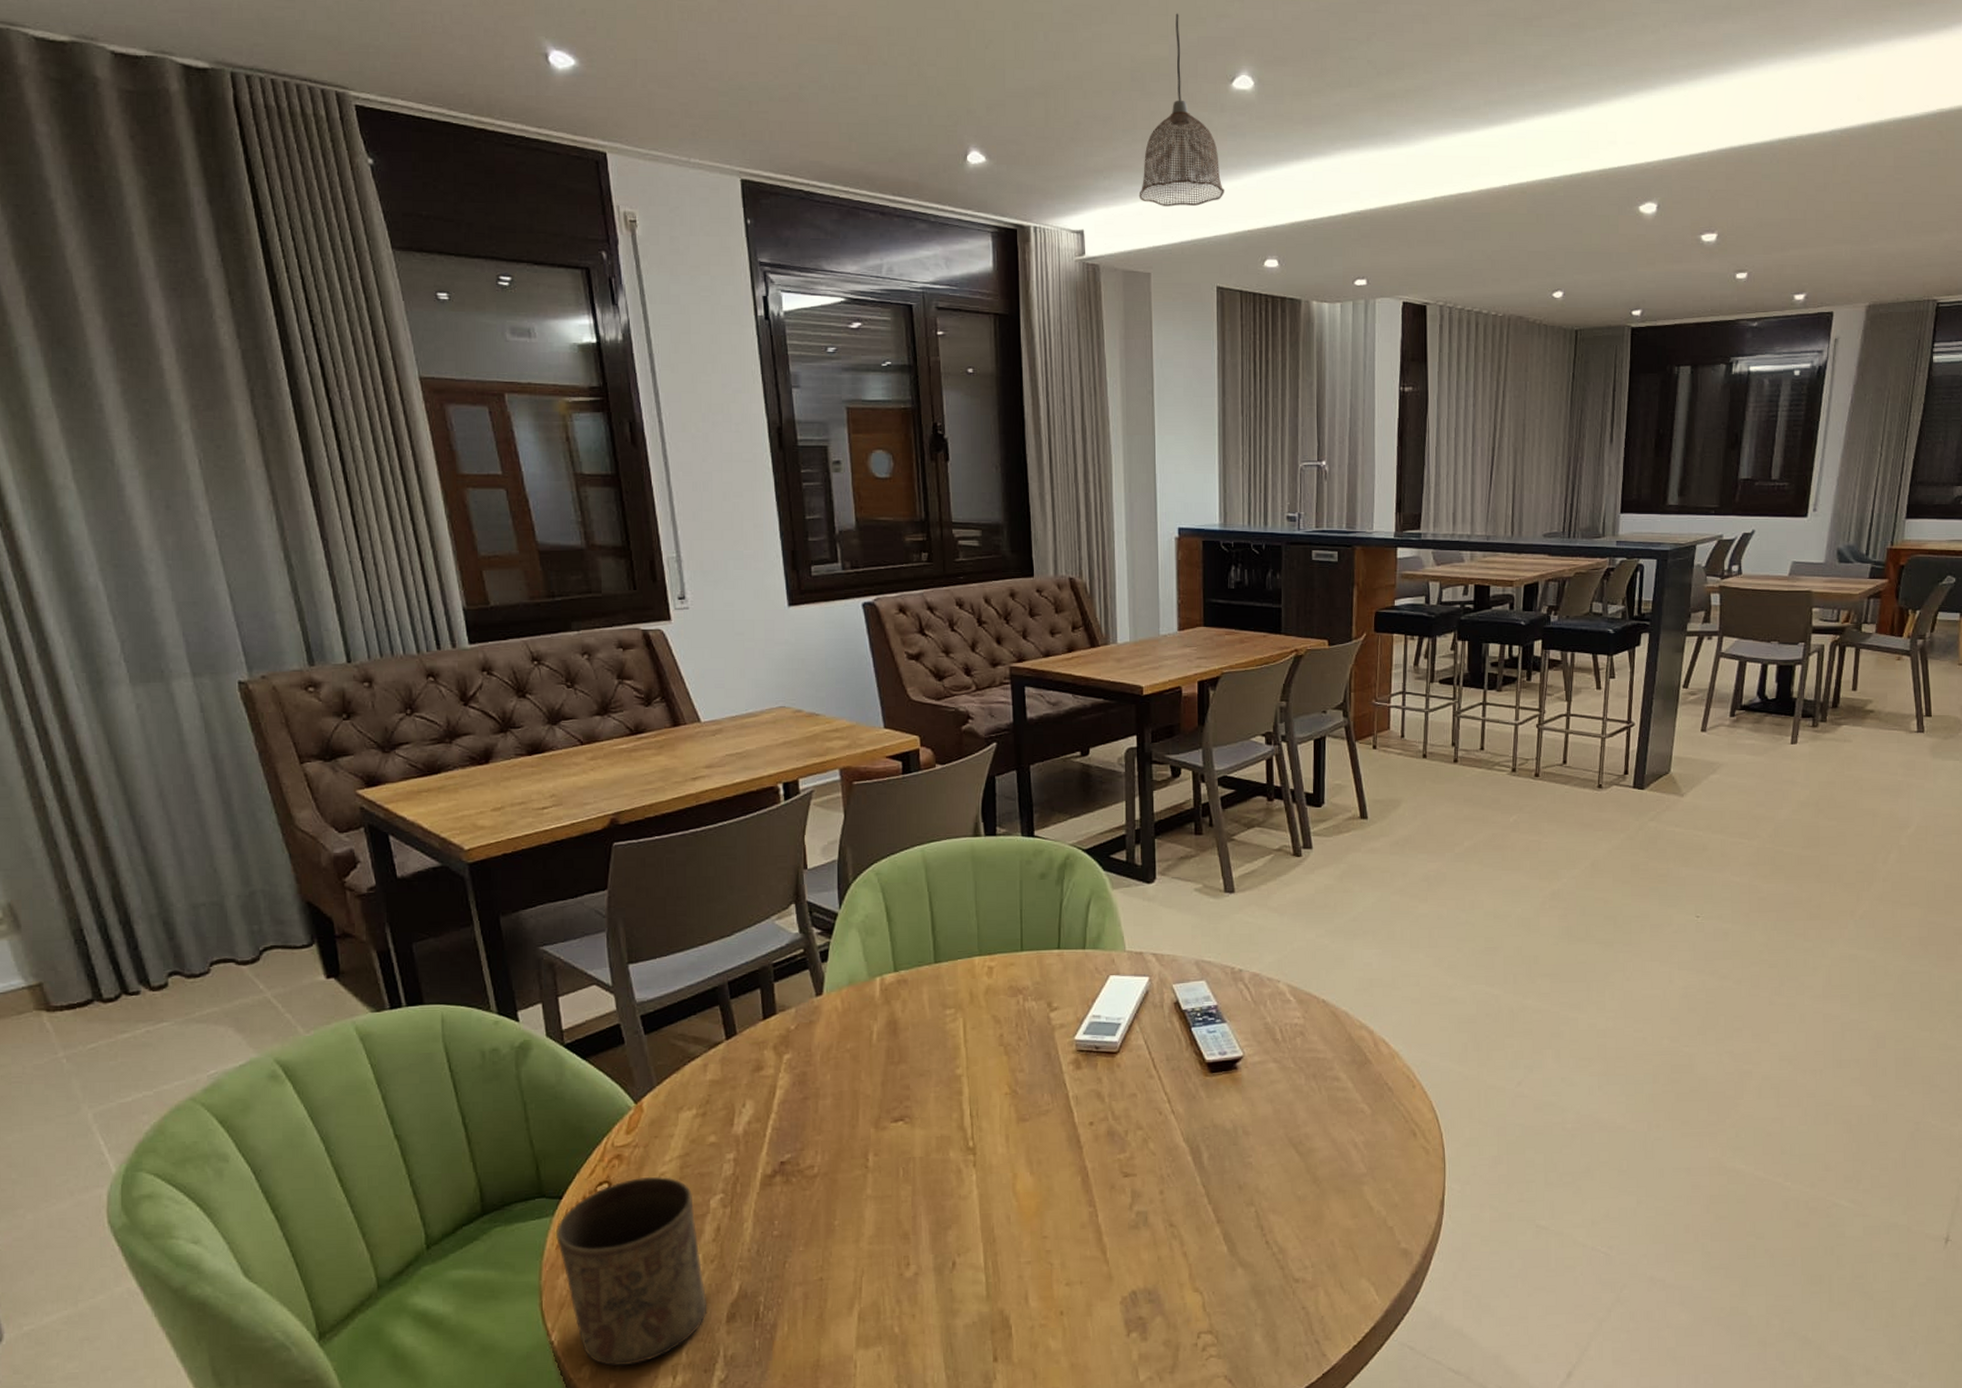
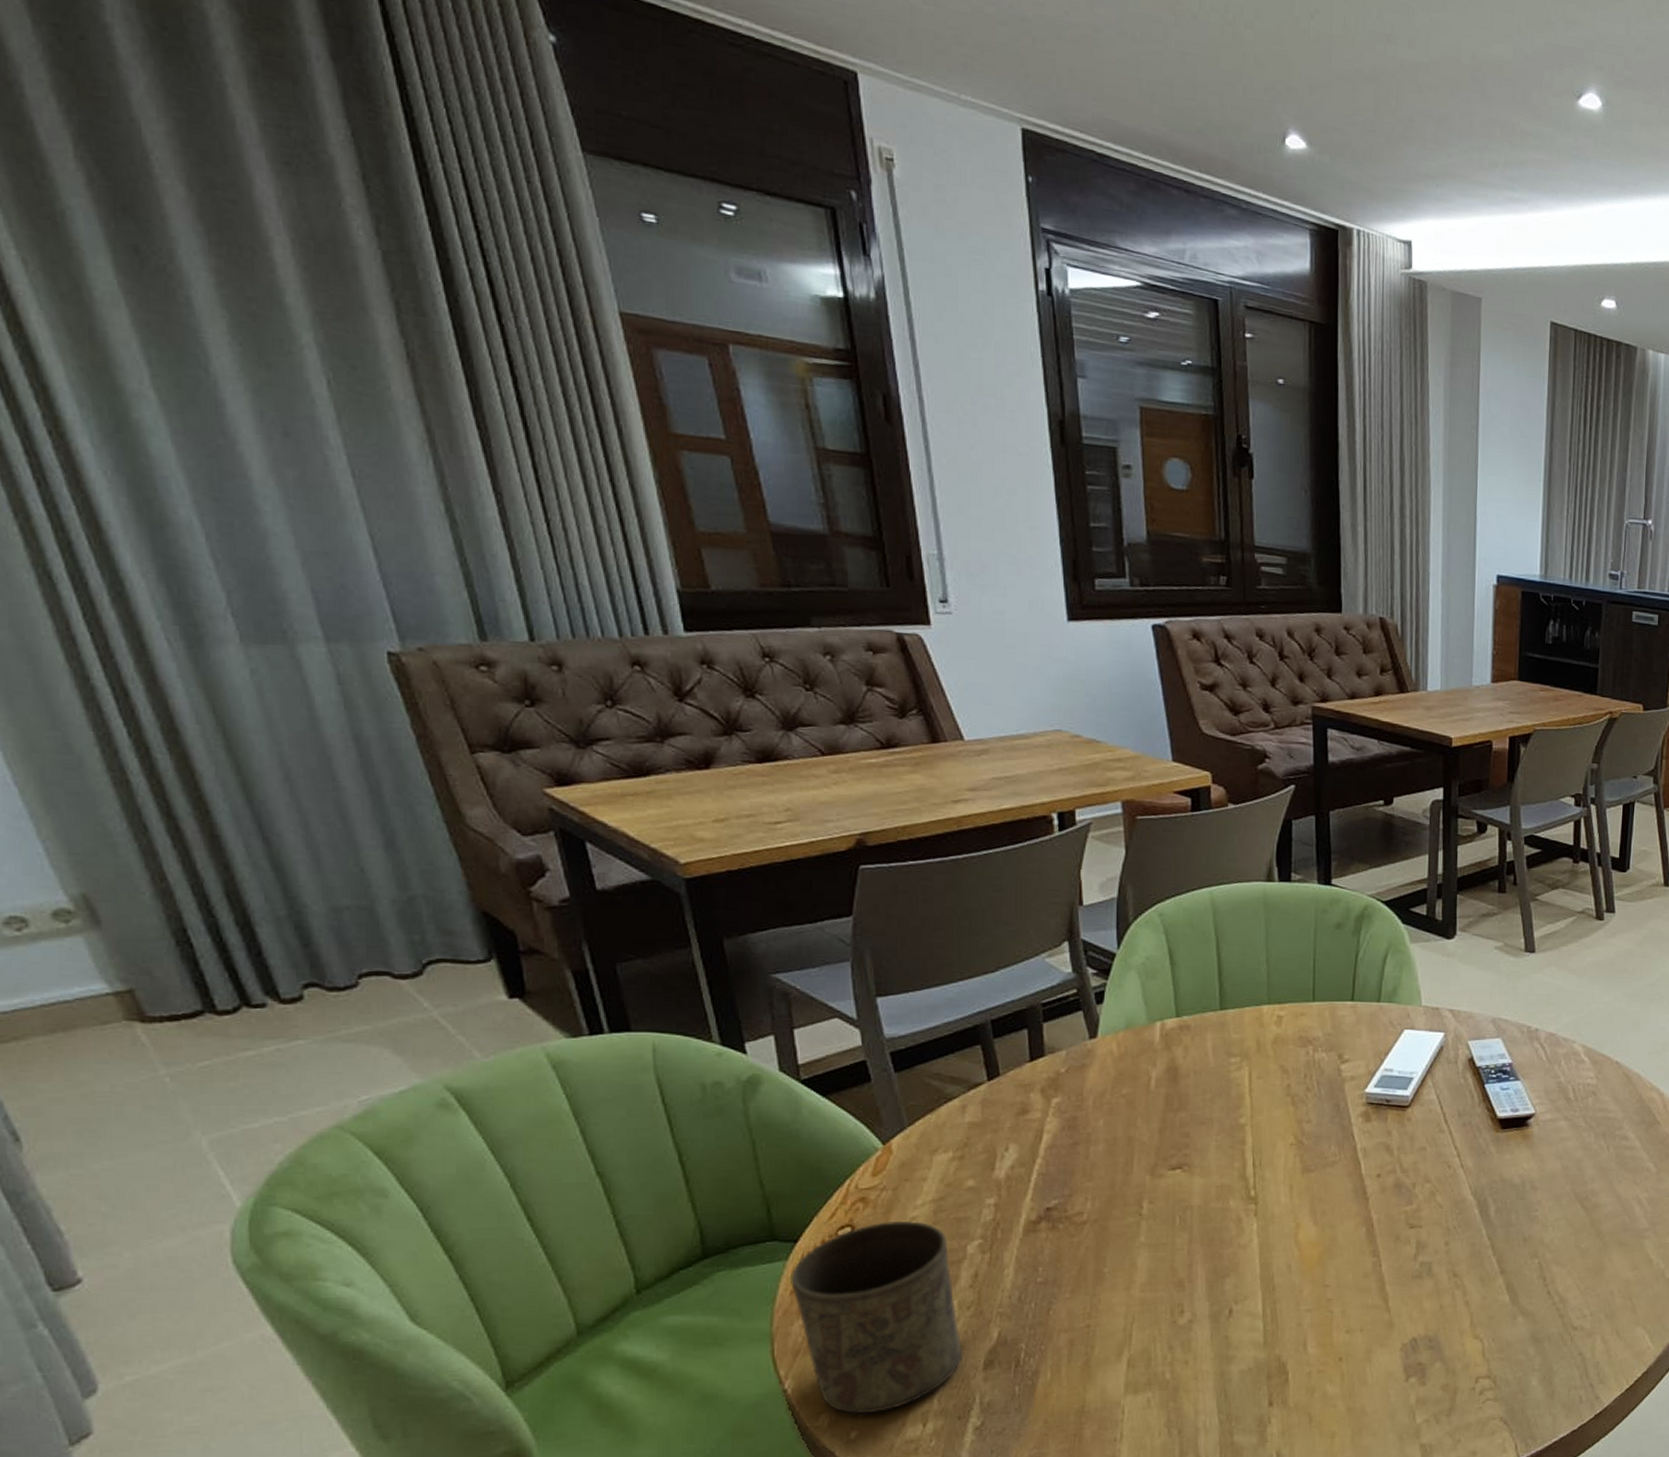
pendant lamp: present [1139,13,1224,206] -> none [1473,12,1564,231]

